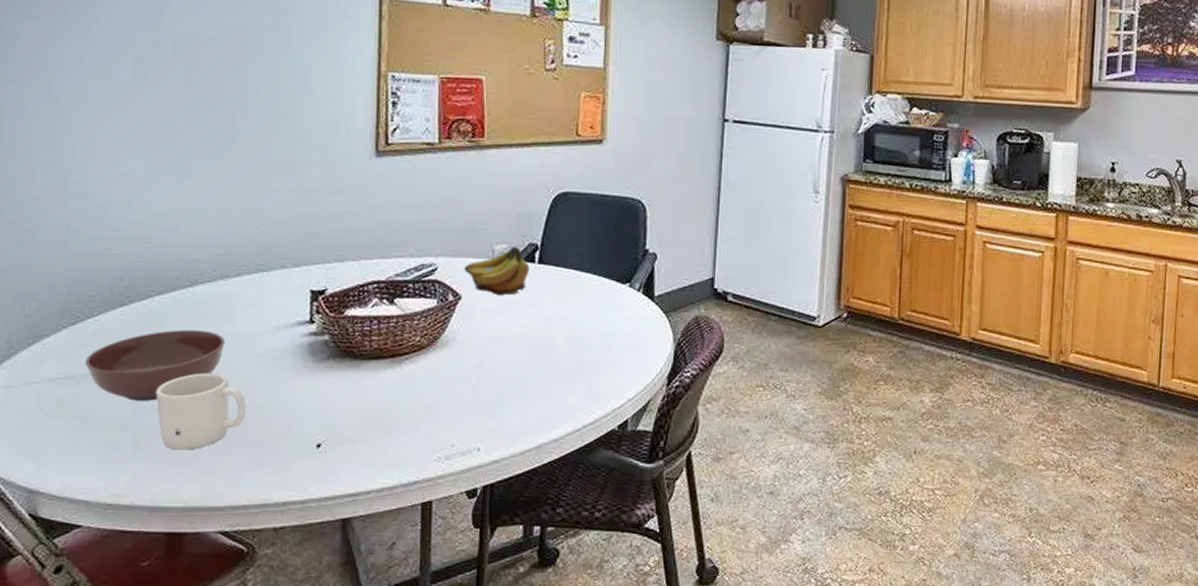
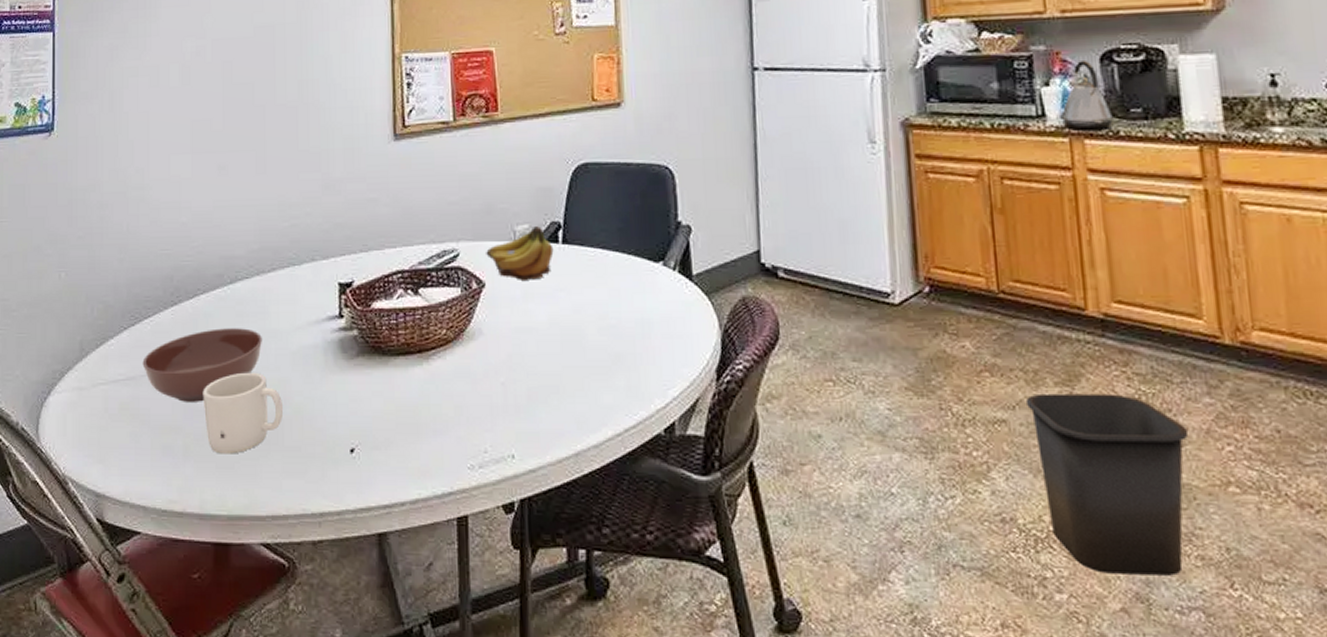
waste bin: none [908,398,1018,529] -> present [1026,393,1189,576]
kettle: none [963,139,1000,197] -> present [1061,61,1113,132]

